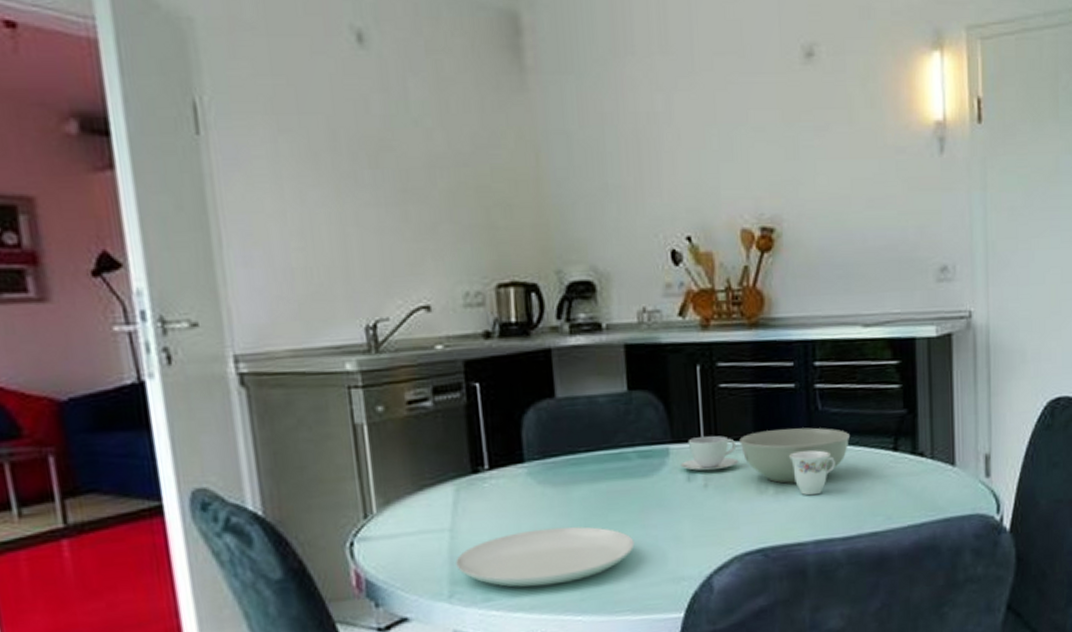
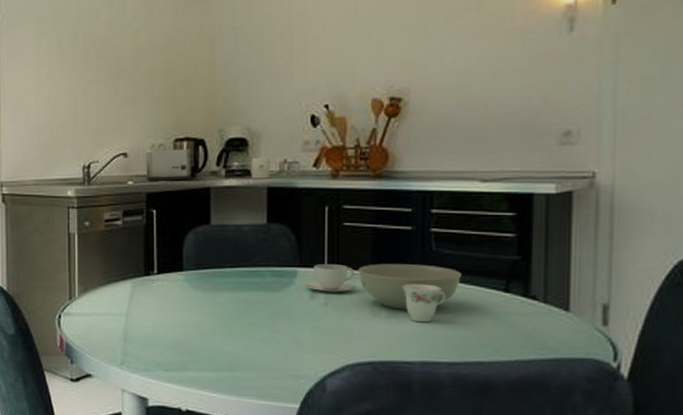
plate: present [456,526,635,588] -> none [128,322,263,367]
toaster: none [457,297,527,344] -> present [146,149,195,181]
mug: none [602,305,637,335] -> present [251,157,279,179]

